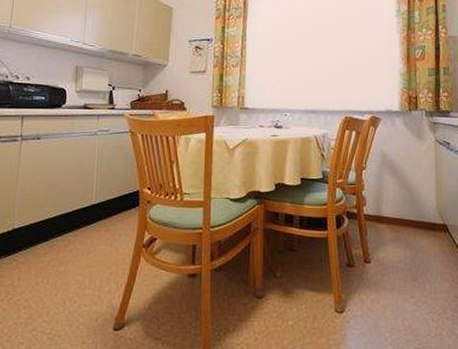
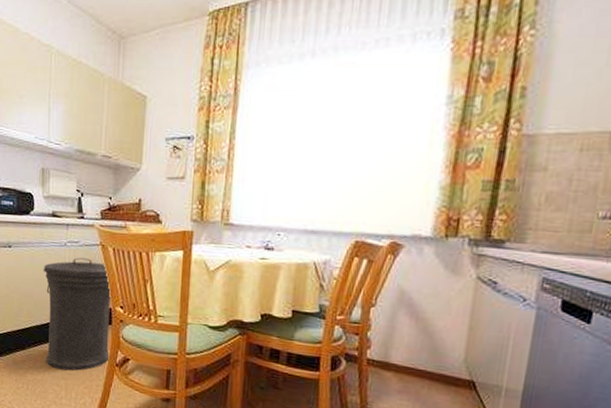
trash can: none [70,145,141,258] -> present [43,258,113,371]

